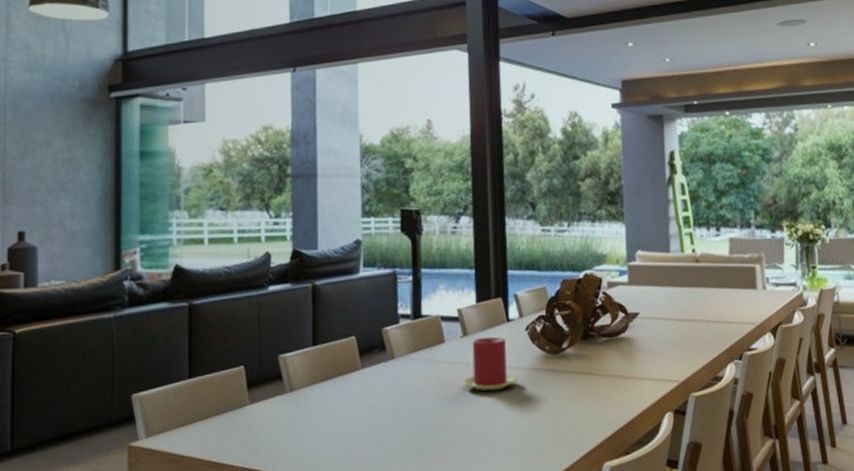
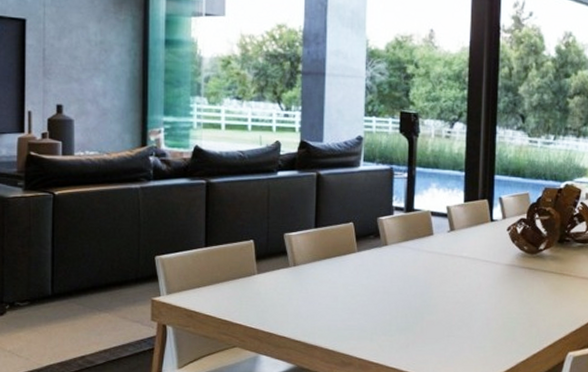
candle: present [462,336,518,391] -> none [447,233,497,281]

